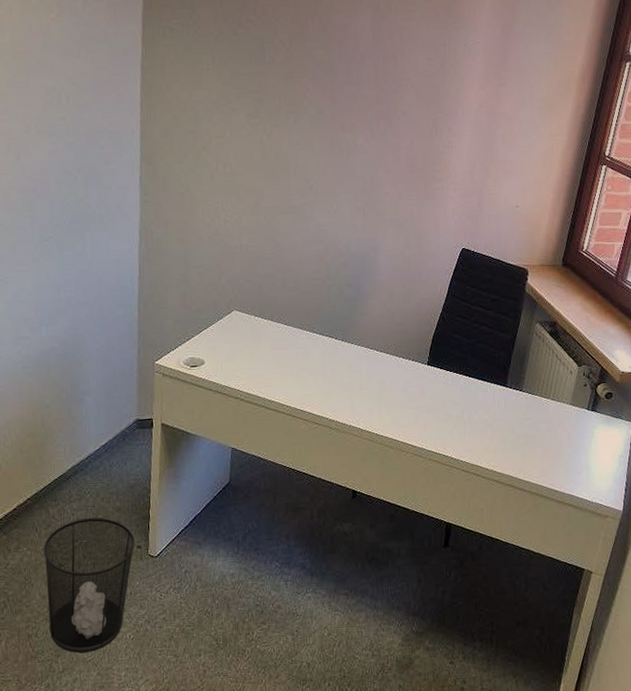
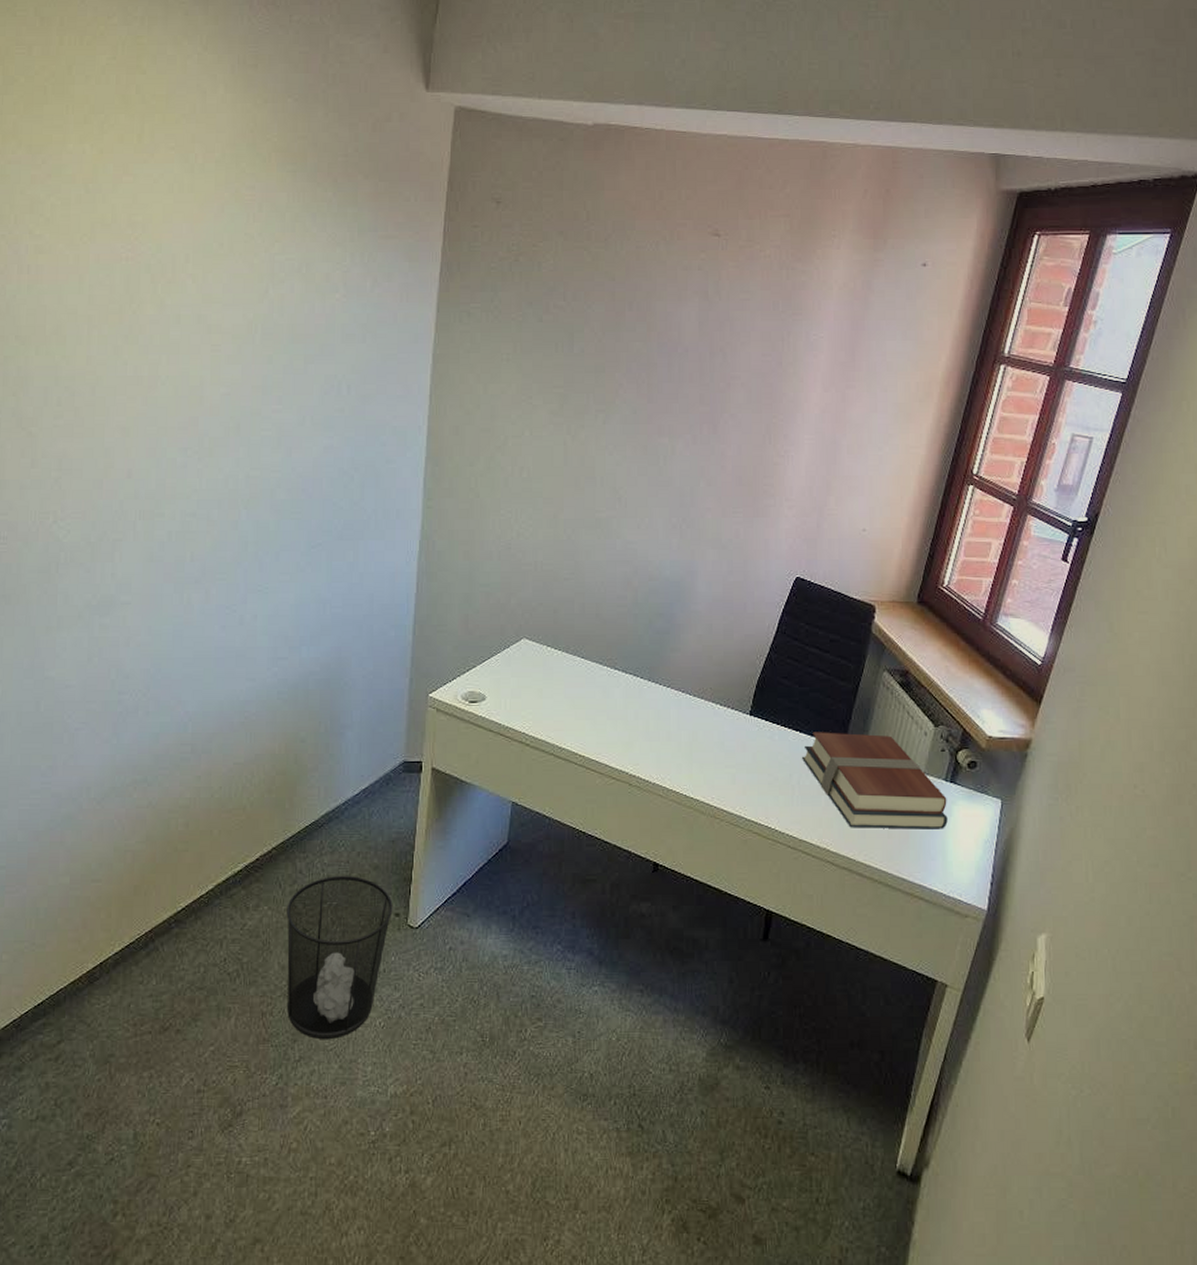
books: none [471,375,590,452] -> present [801,732,948,829]

